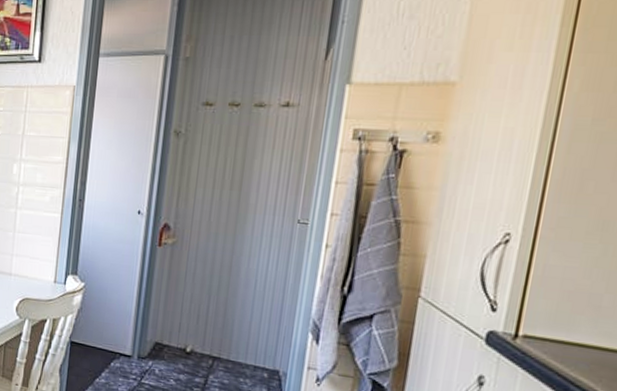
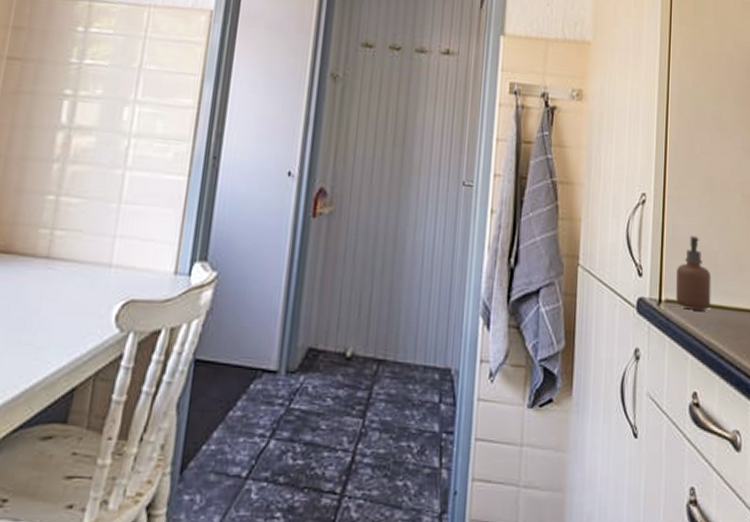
soap dispenser: none [537,276,590,350] -> present [676,236,712,311]

